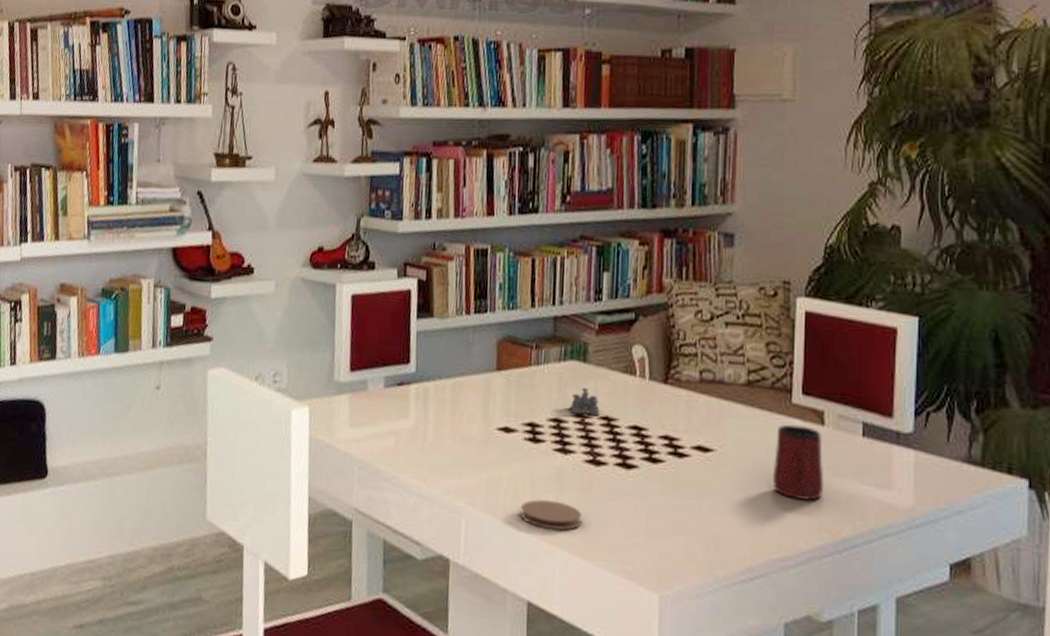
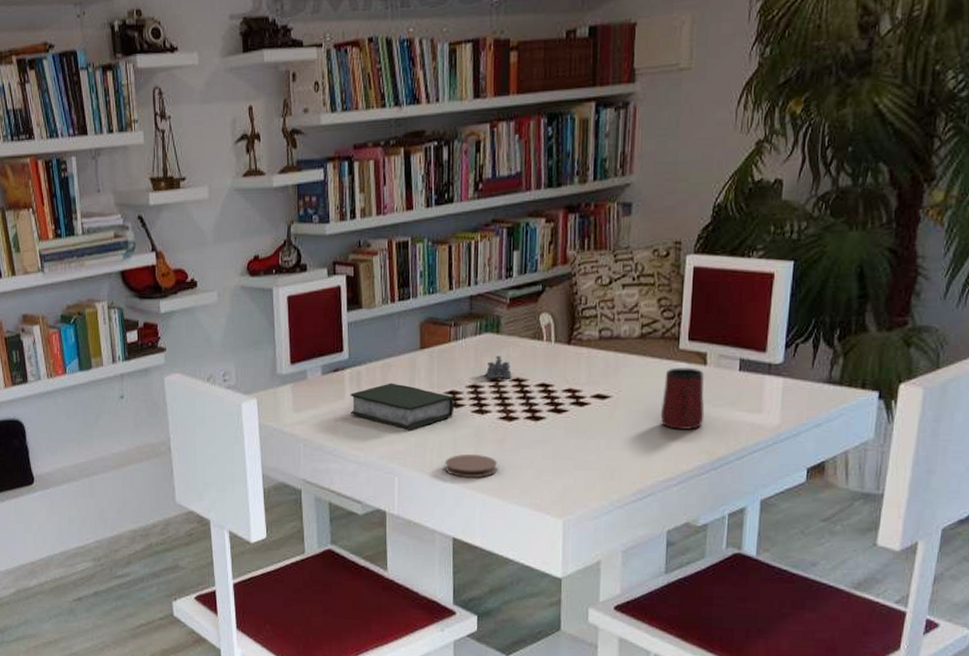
book: none [413,405,534,463] -> present [350,383,455,429]

